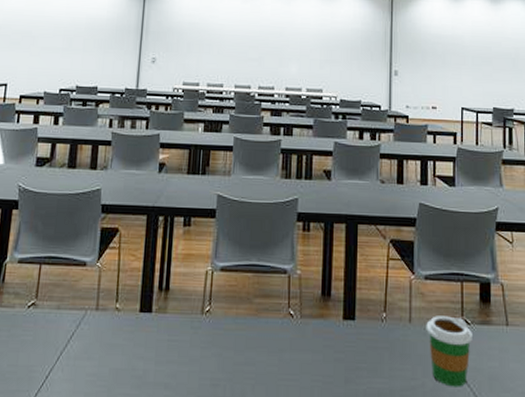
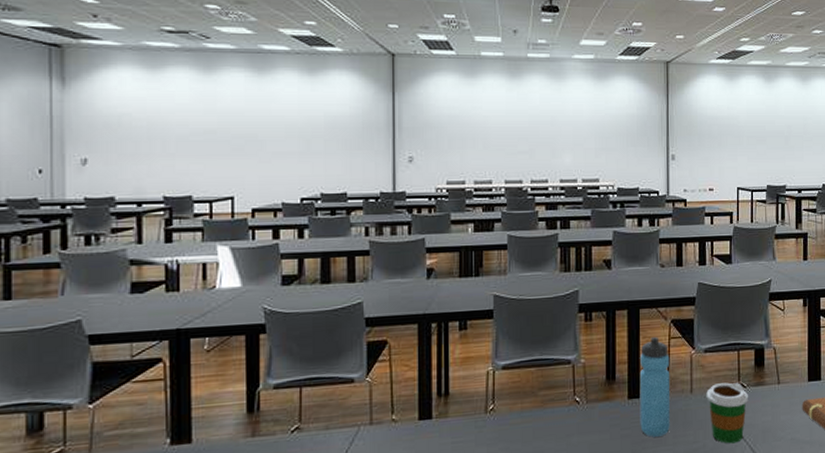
water bottle: none [354,255,388,366] -> present [639,336,671,437]

